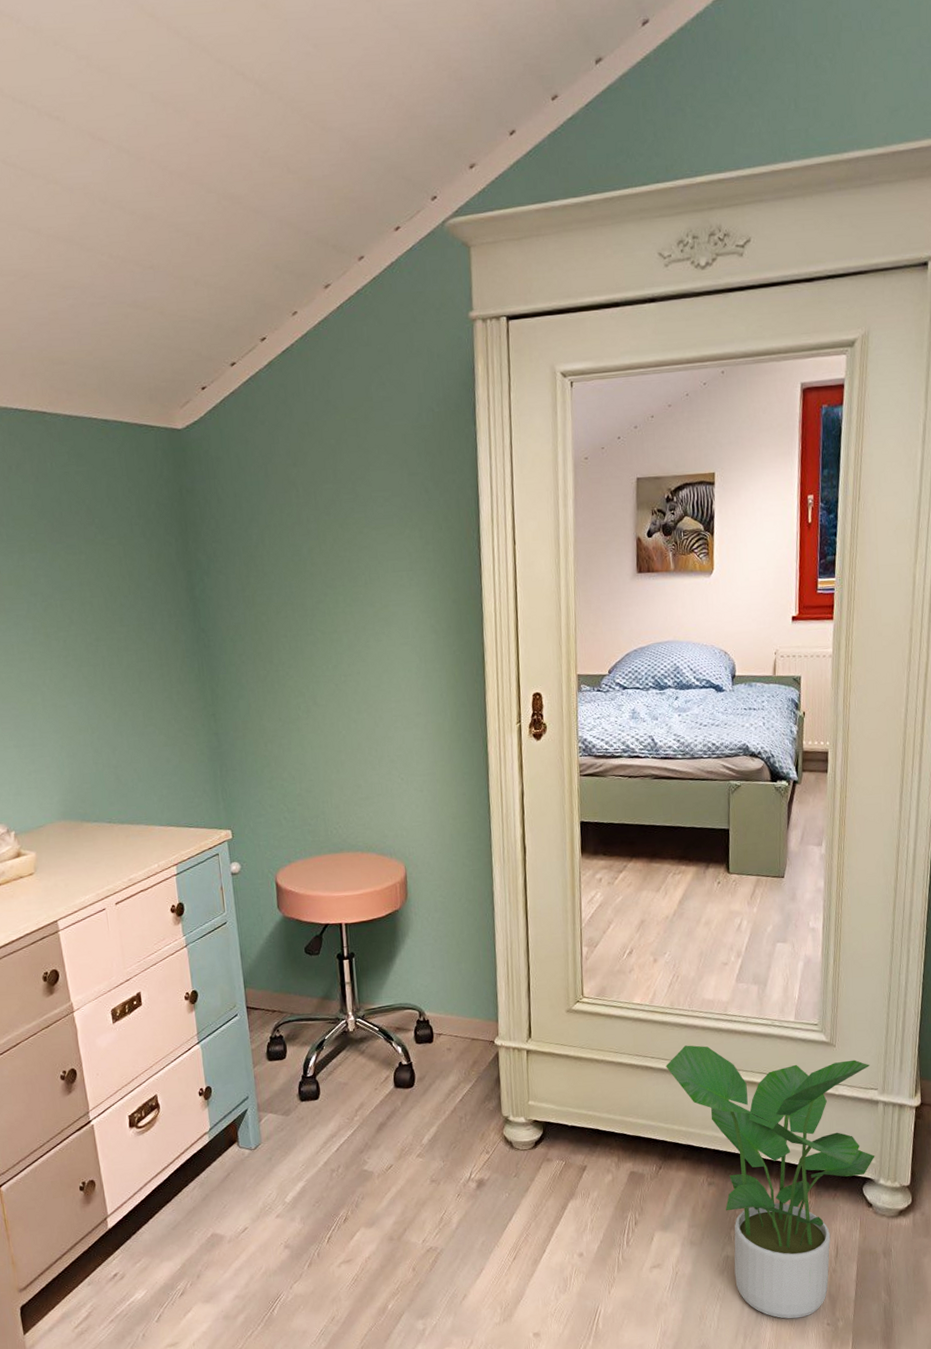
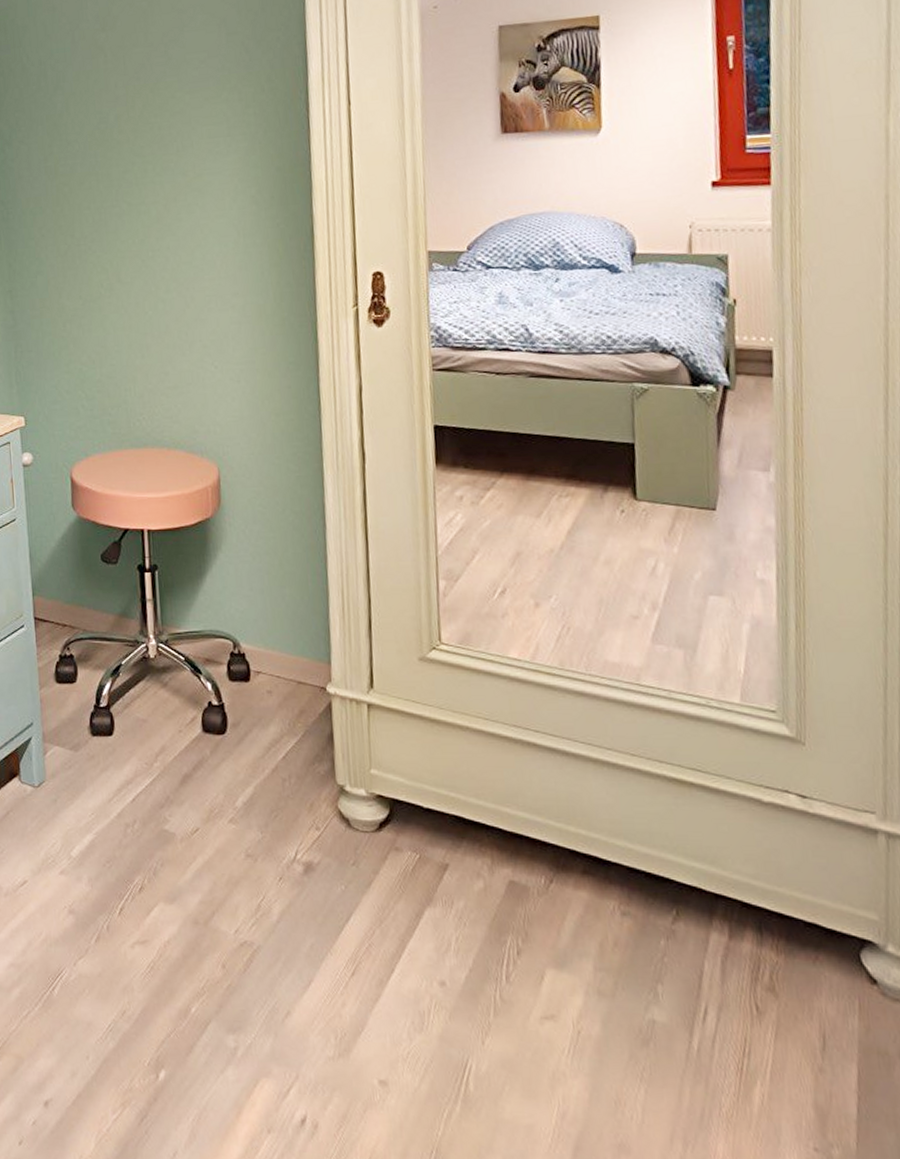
potted plant: present [666,1045,875,1319] -> none [555,720,878,1132]

